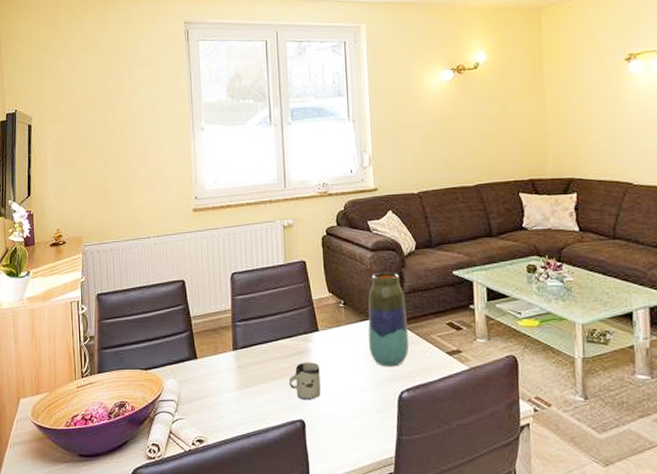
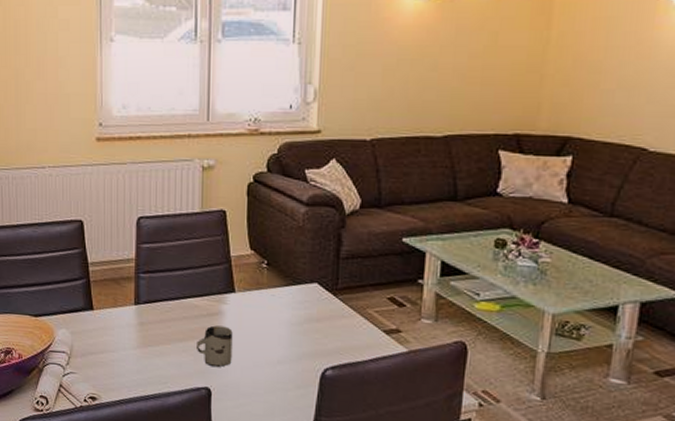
vase: present [368,272,410,367] -> none [293,231,341,341]

